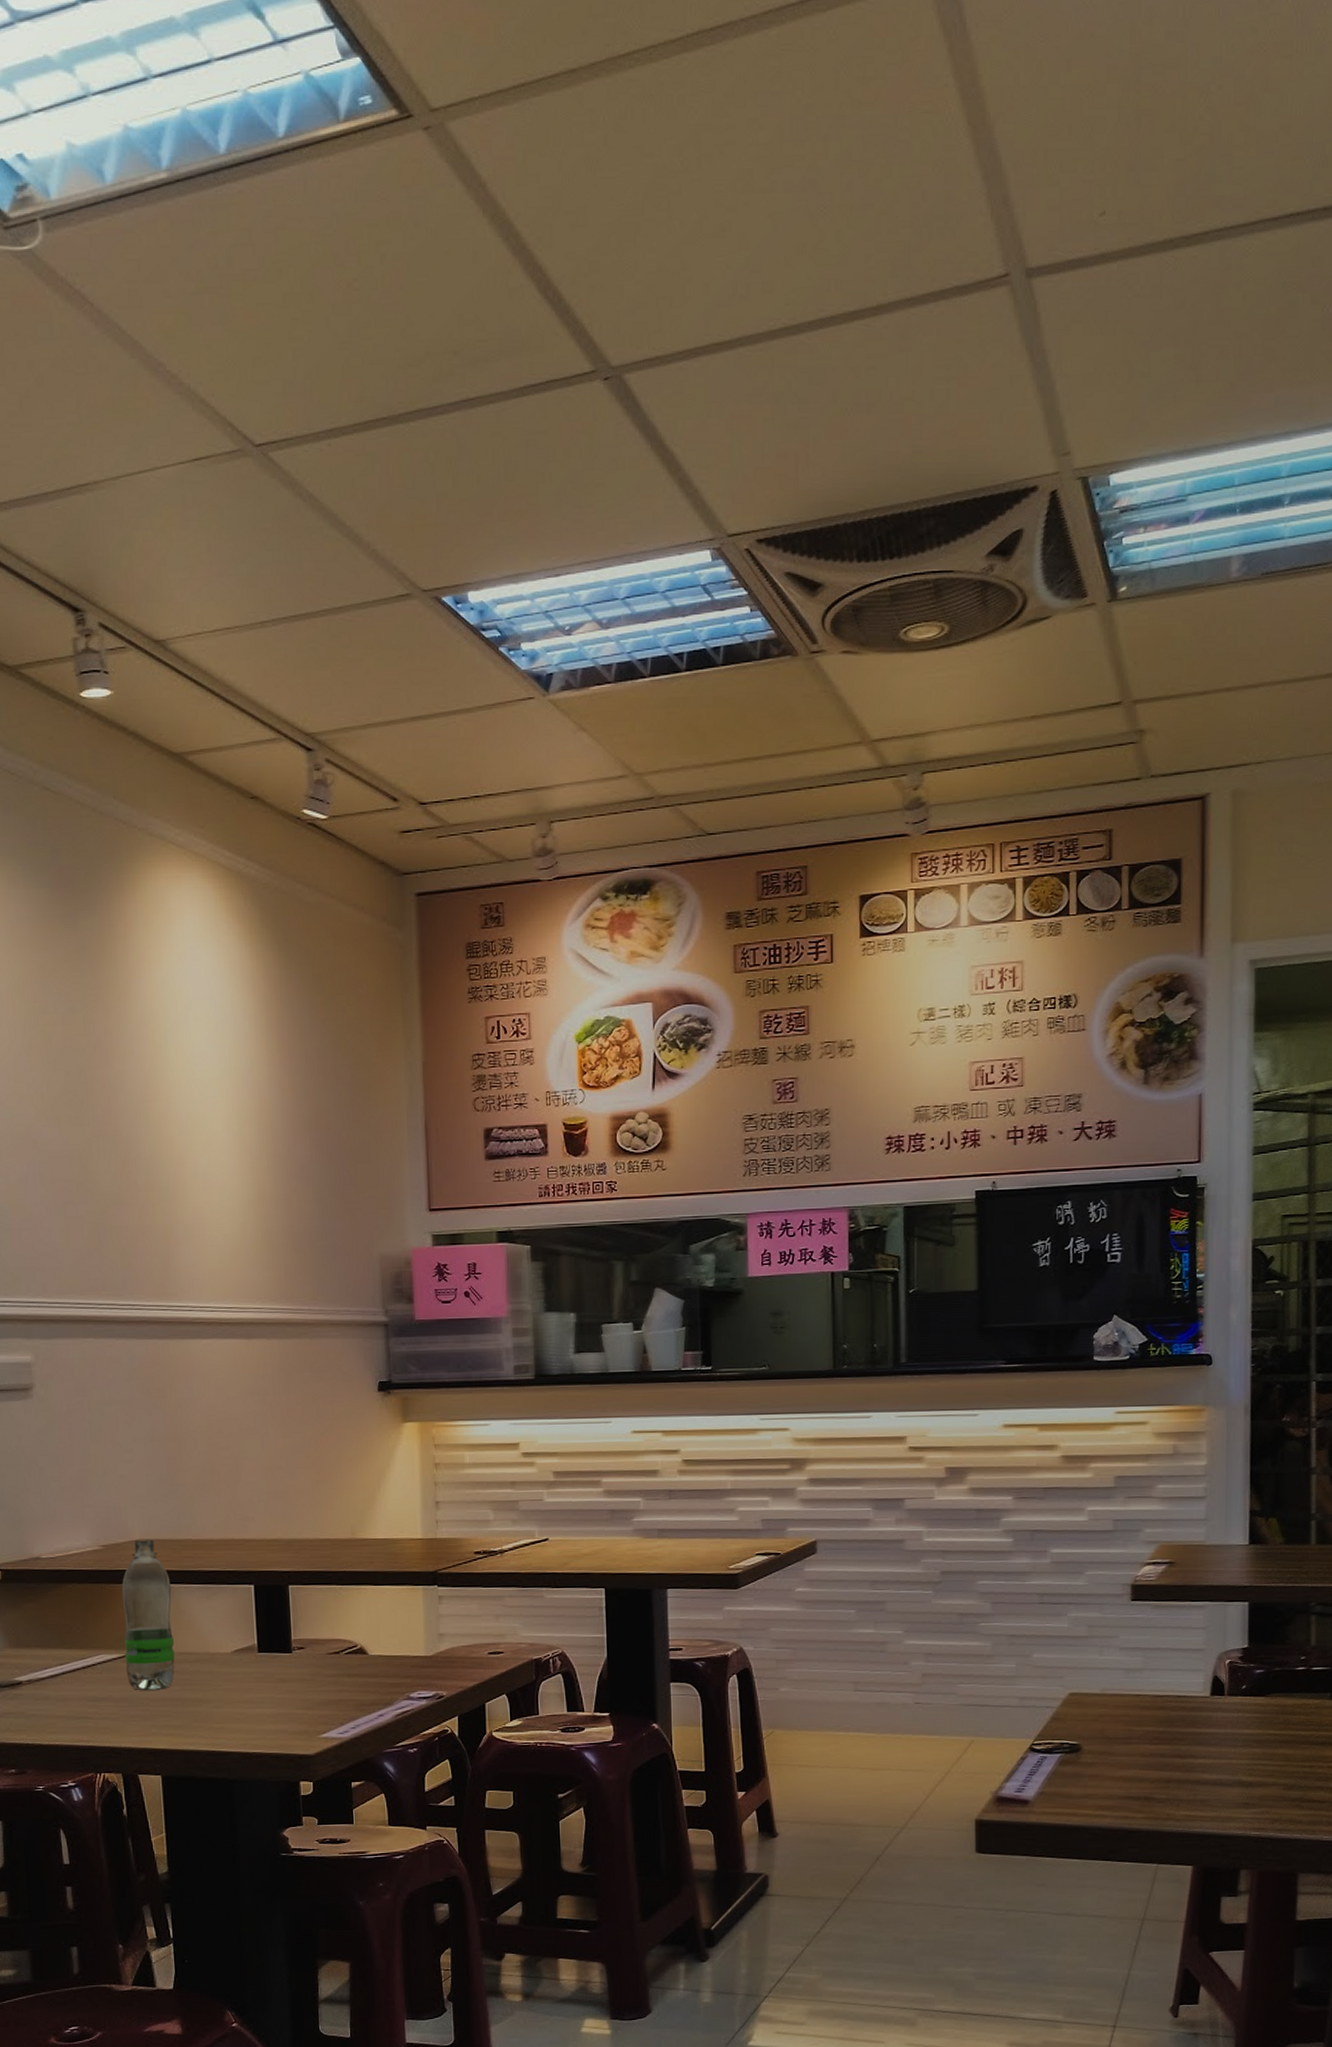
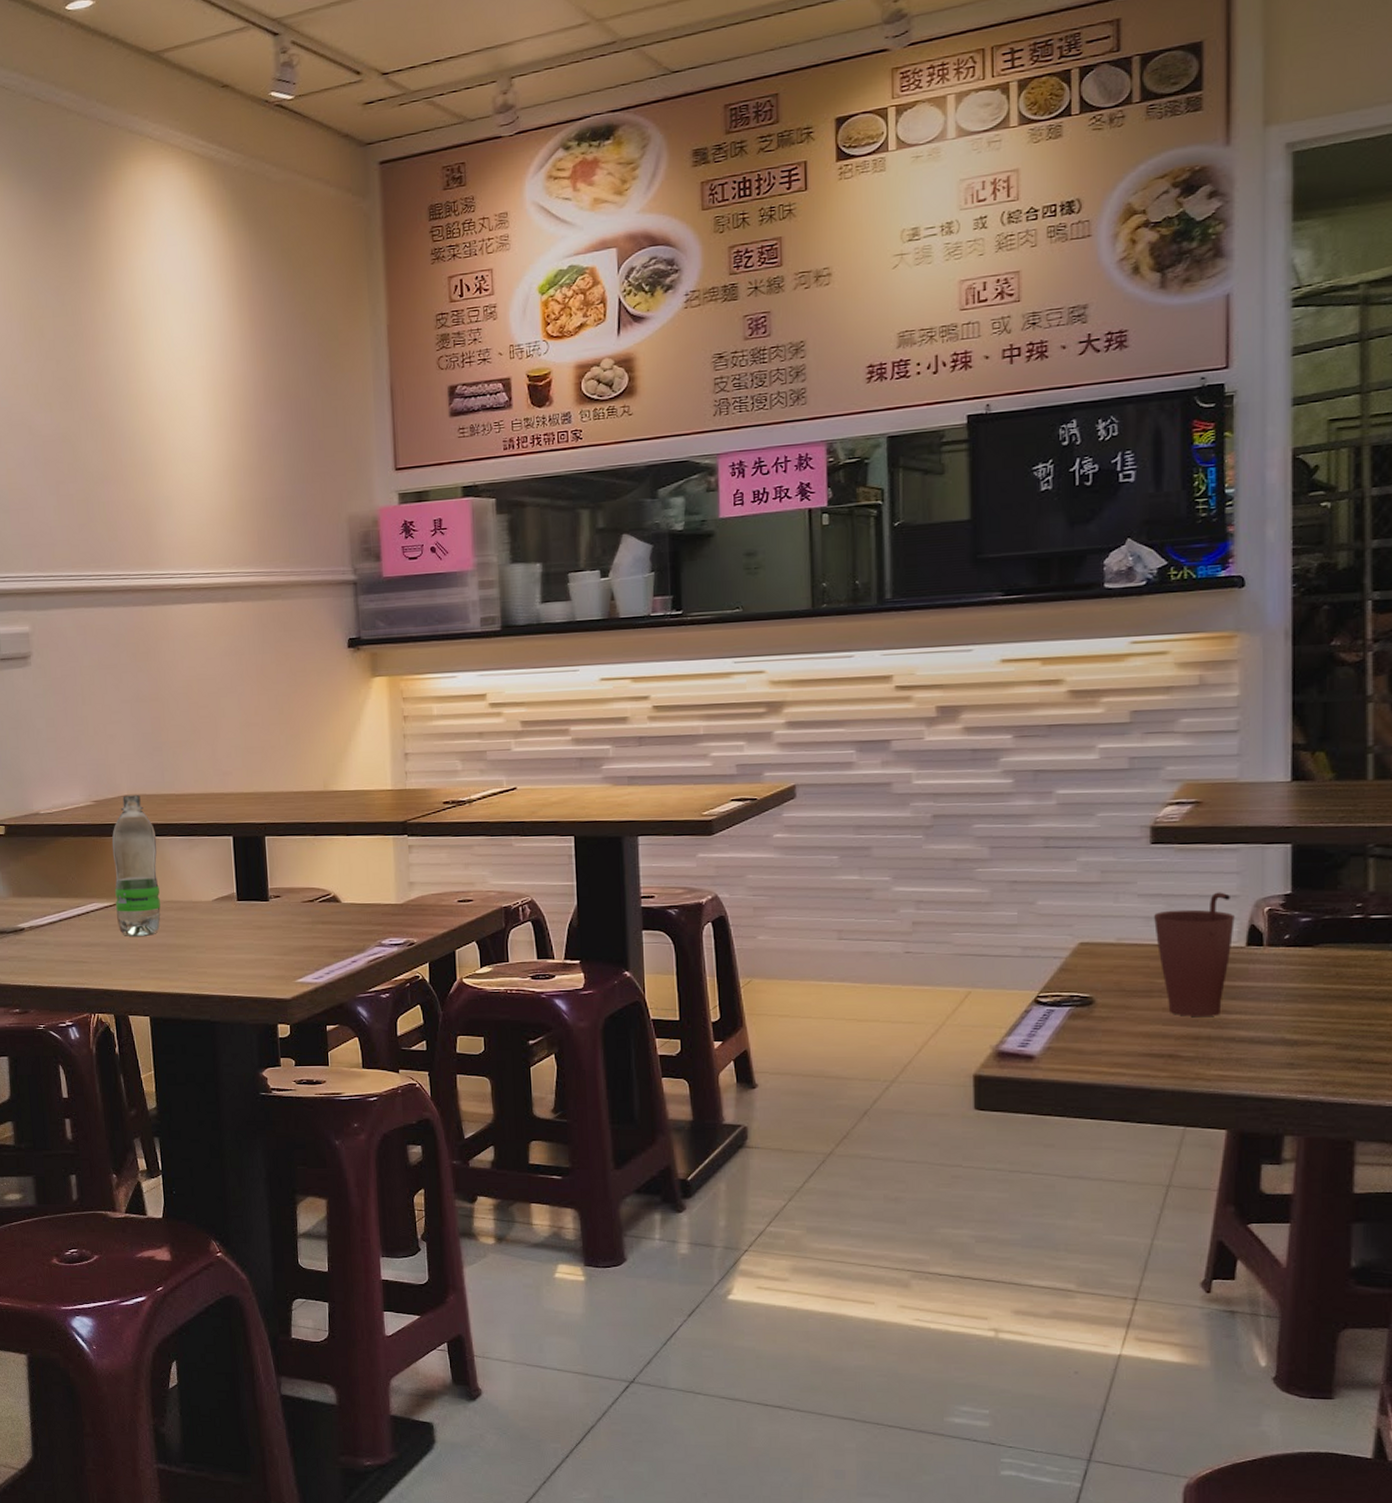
cup: none [1133,1646,1201,1761] -> present [1154,892,1235,1016]

